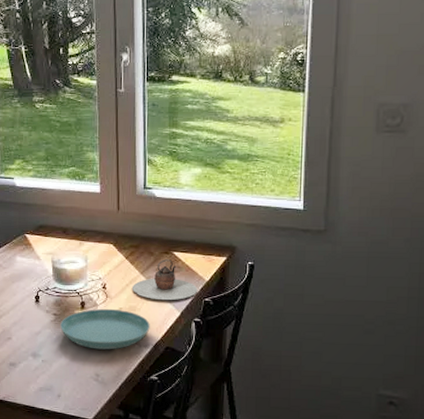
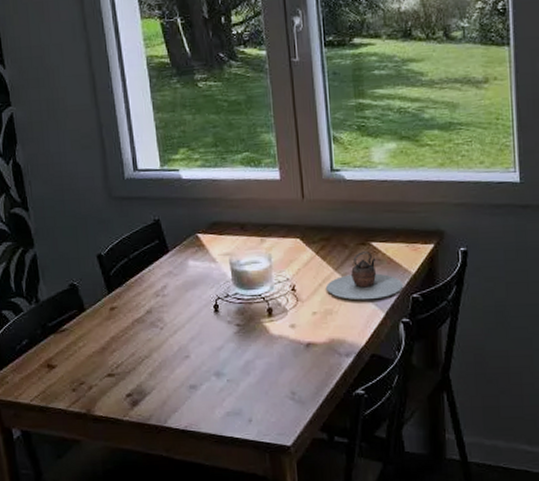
saucer: present [60,308,150,350] -> none [245,313,351,363]

